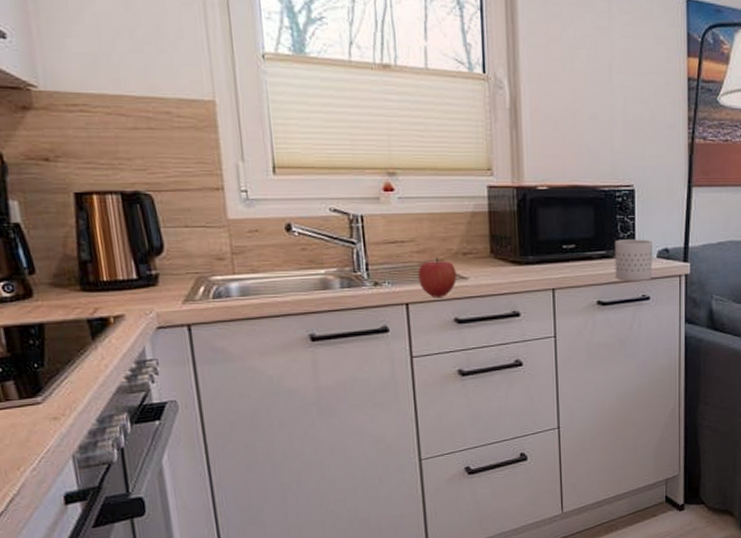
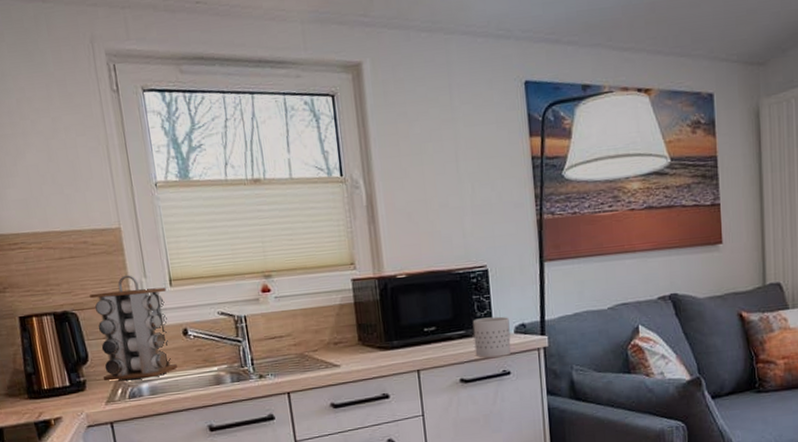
spice rack: none [170,156,276,278] -> present [90,275,177,381]
fruit: present [418,257,457,297] -> none [296,348,330,385]

